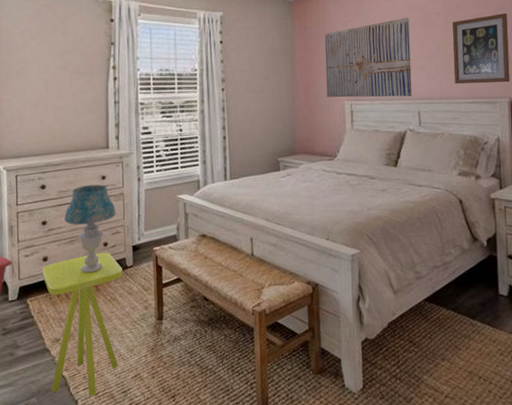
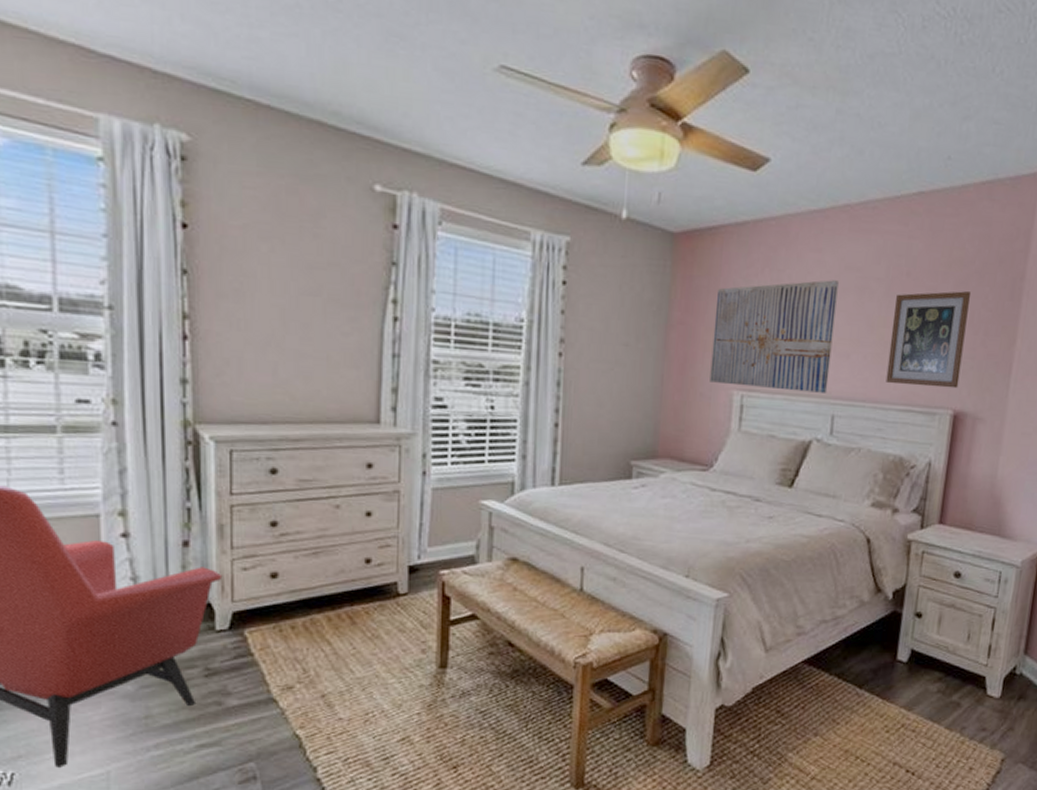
side table: present [42,252,123,397] -> none [269,571,393,763]
table lamp: present [64,184,116,273] -> none [306,474,386,599]

